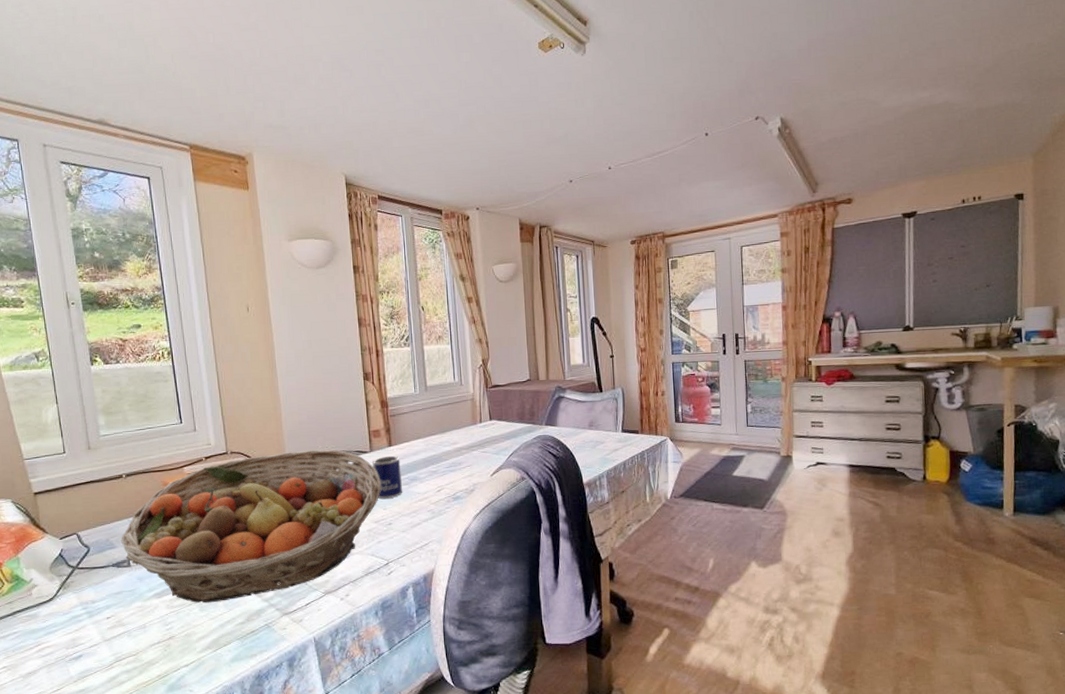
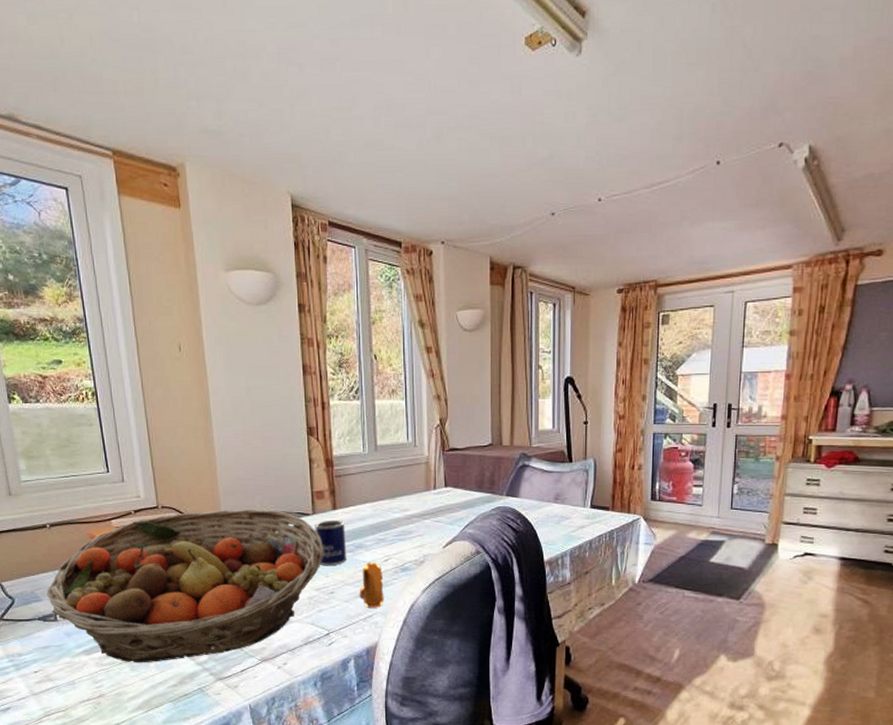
pepper shaker: none [415,493,439,536] -> present [359,562,384,608]

